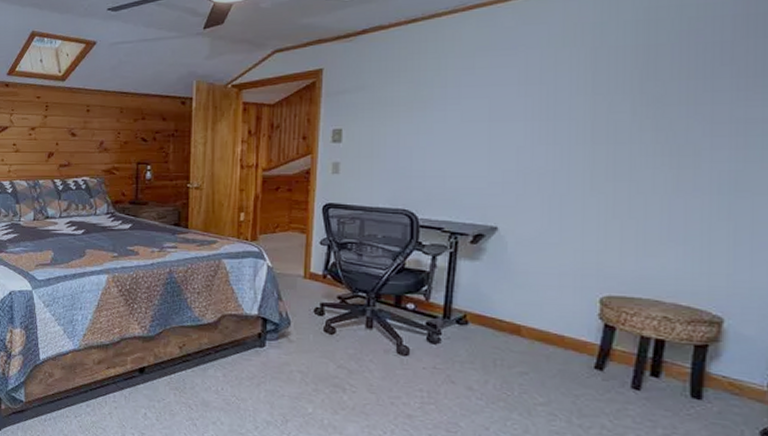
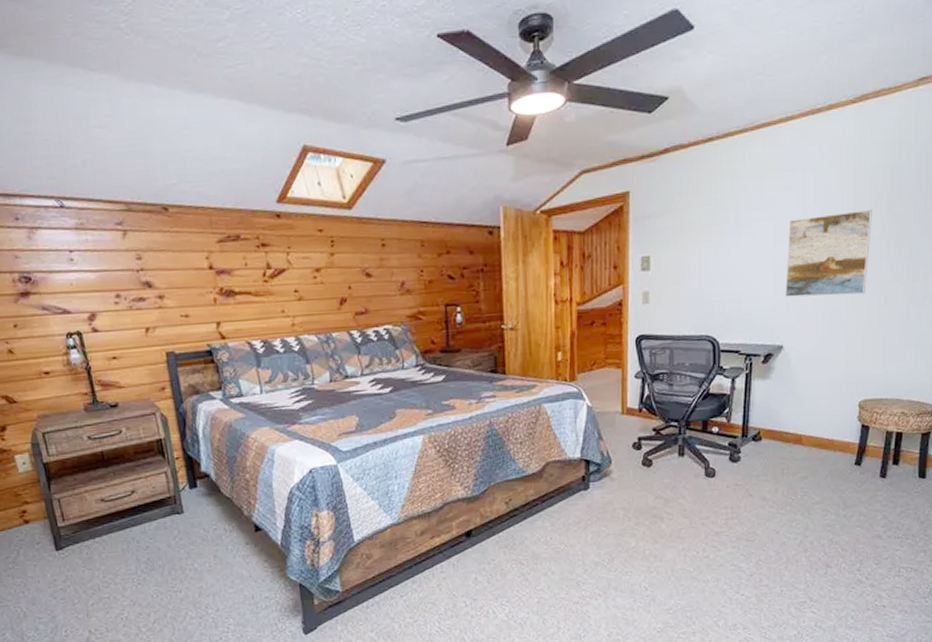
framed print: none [502,89,618,179] -> present [786,209,872,297]

